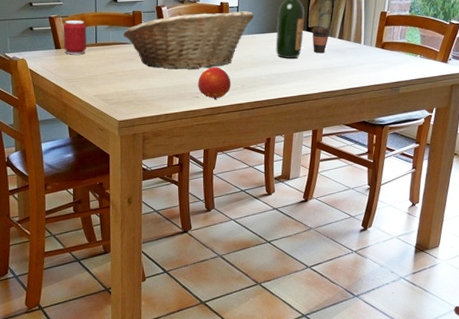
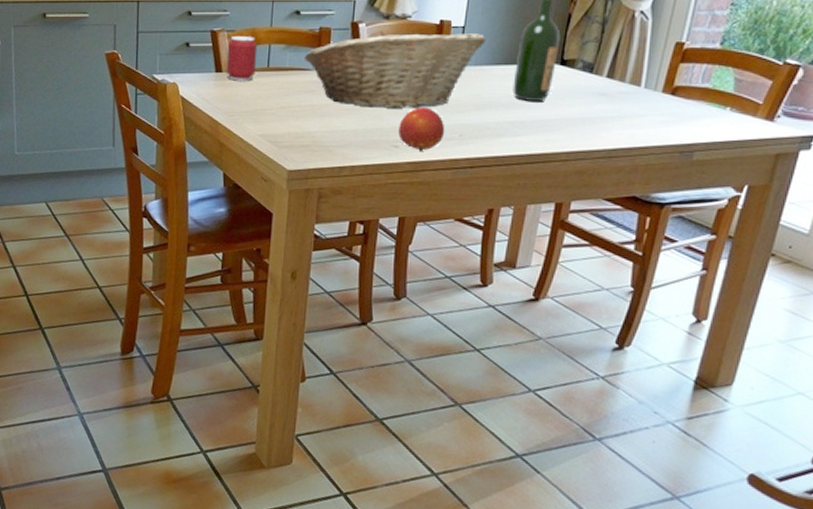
coffee cup: present [311,27,331,54] -> none [567,60,597,97]

